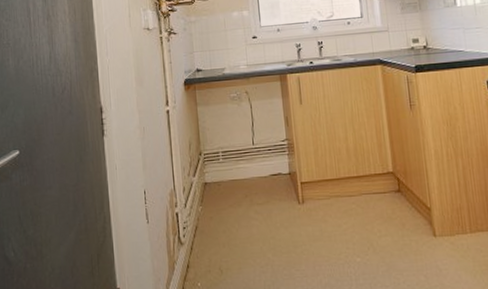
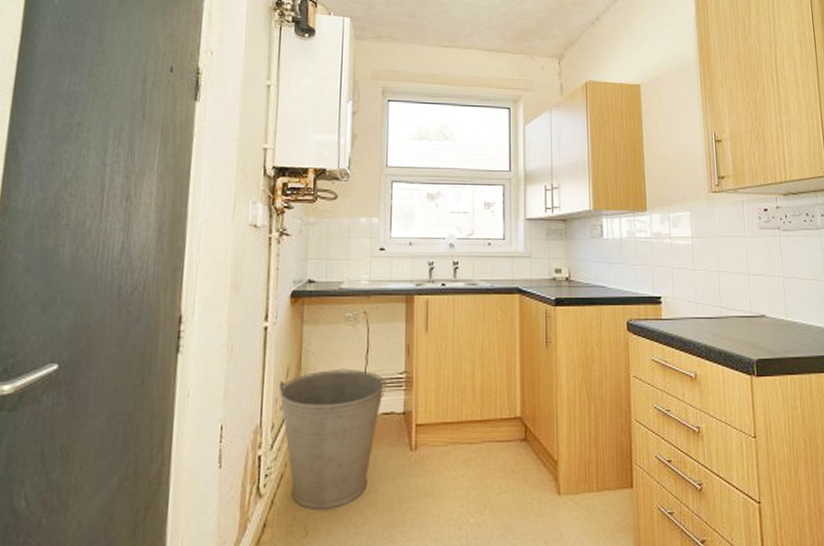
bucket: none [185,140,273,254] -> present [279,368,387,510]

